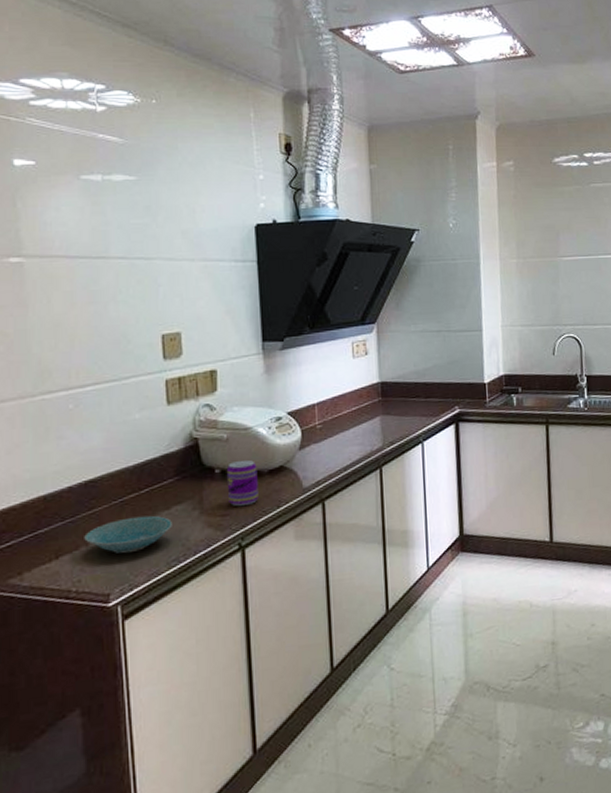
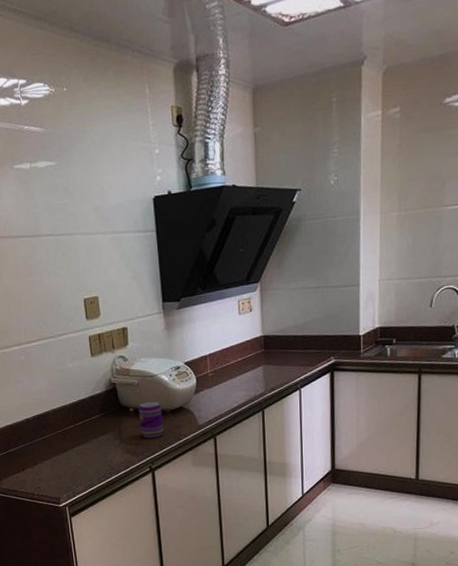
bowl: present [84,515,172,554] -> none [40,442,100,470]

